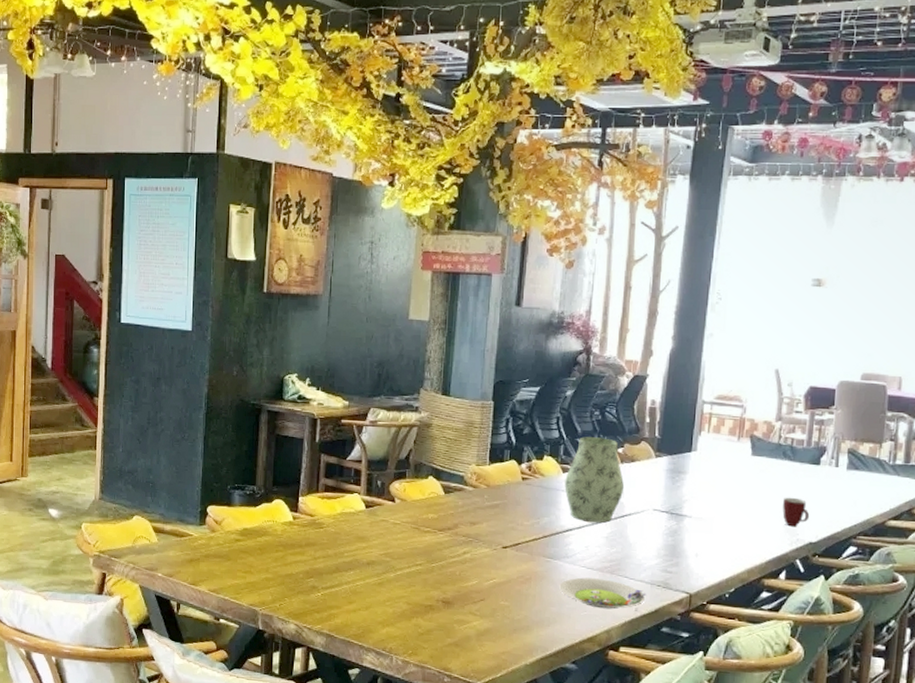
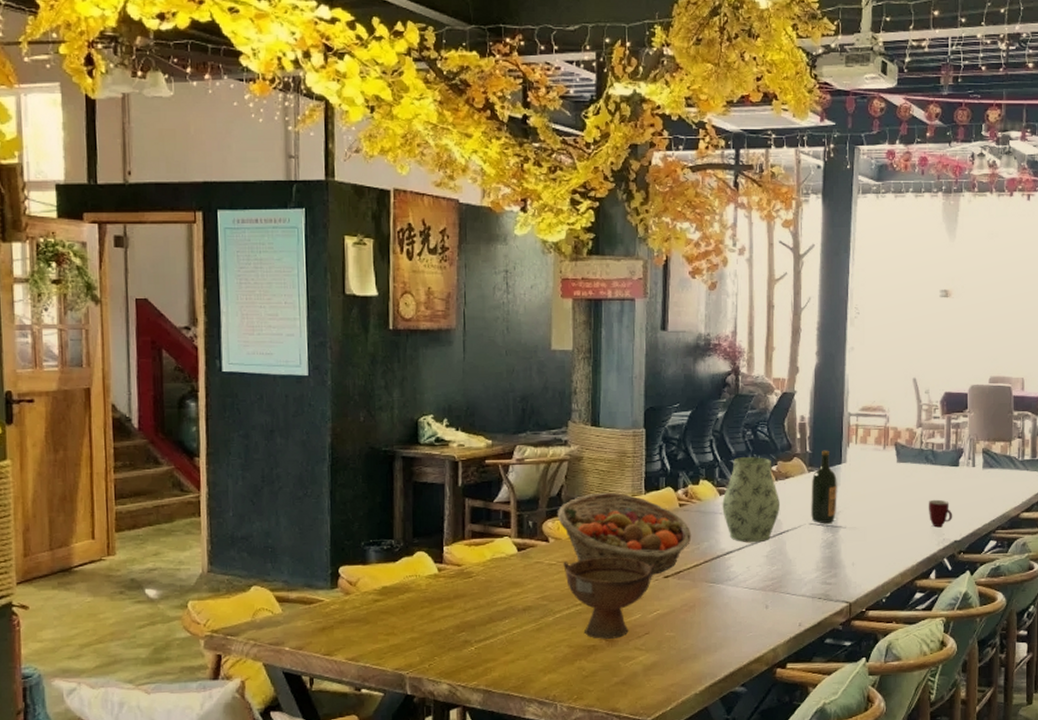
fruit basket: none [404,459,533,544] -> present [557,492,692,575]
bowl: none [407,521,496,601] -> present [563,557,656,639]
salad plate: present [559,577,646,609] -> none [724,598,808,628]
wine bottle: none [655,436,686,511] -> present [811,450,837,523]

